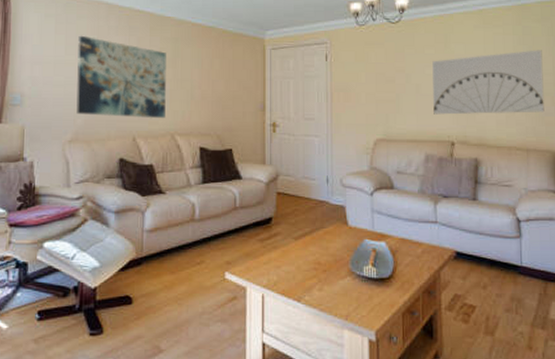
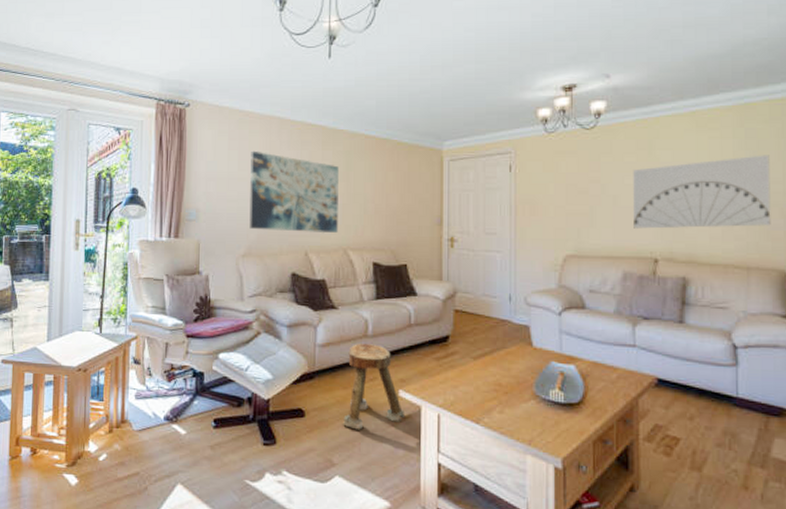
stool: none [169,228,231,314] -> present [342,344,405,430]

